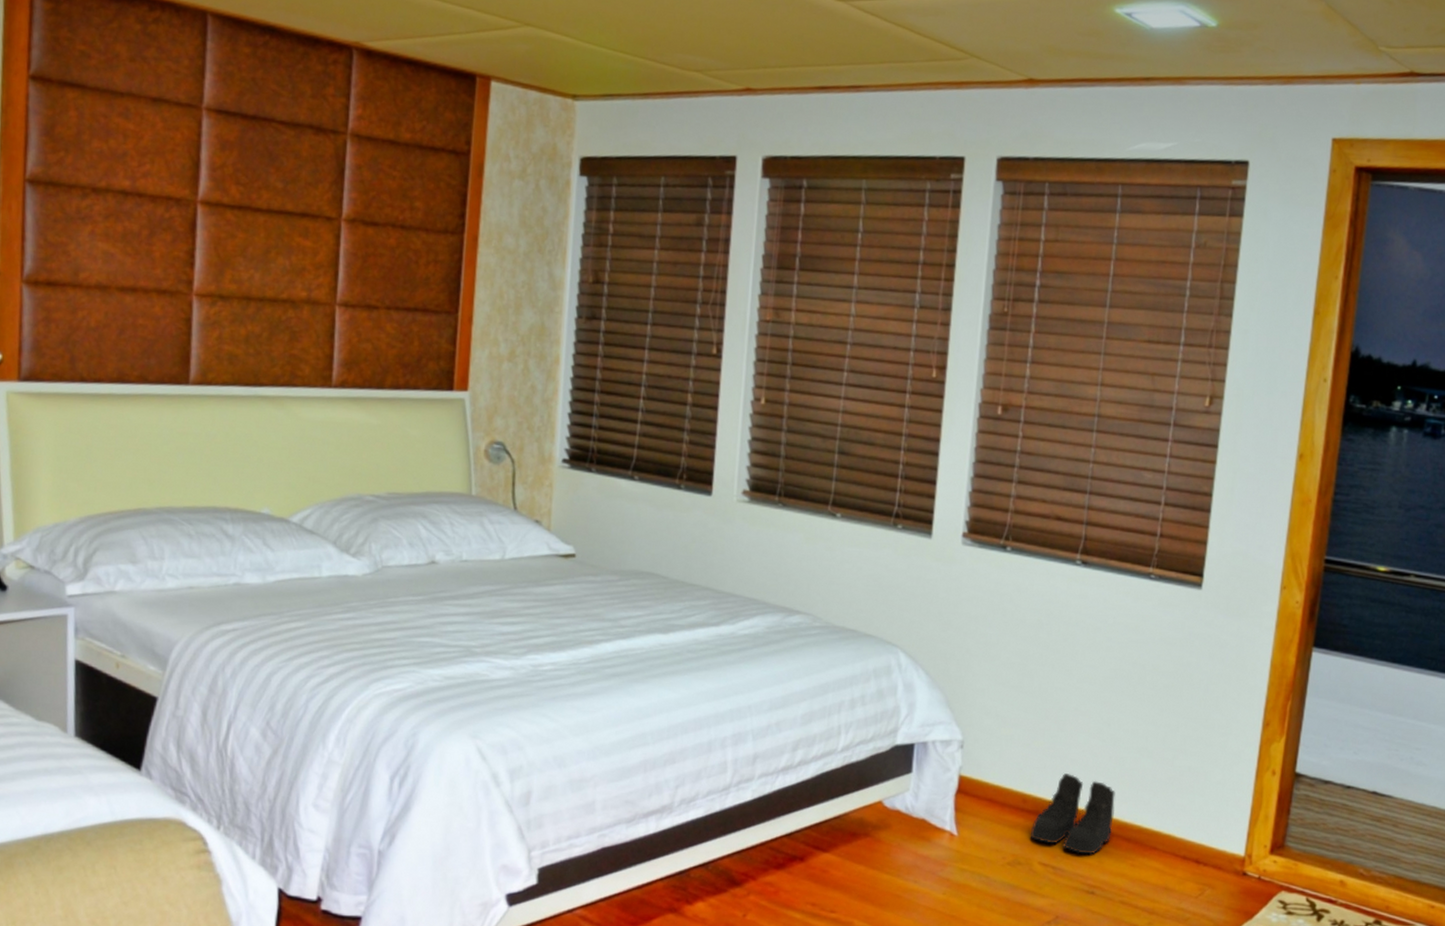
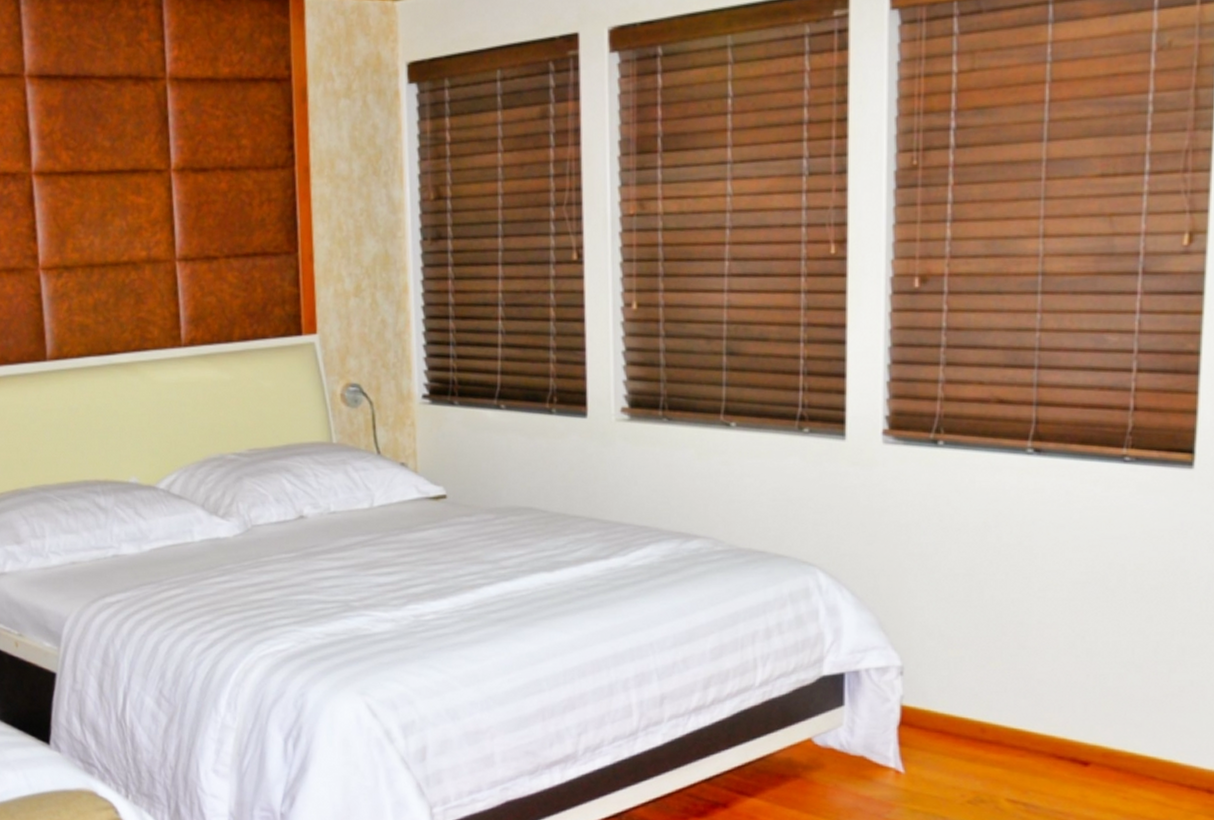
boots: present [1031,773,1116,855] -> none [994,697,1097,788]

